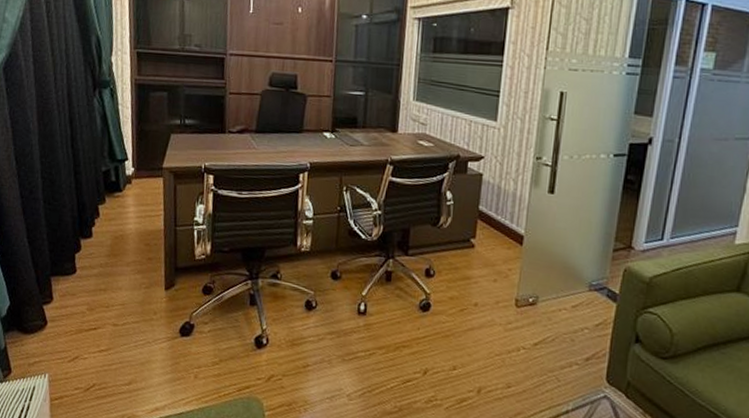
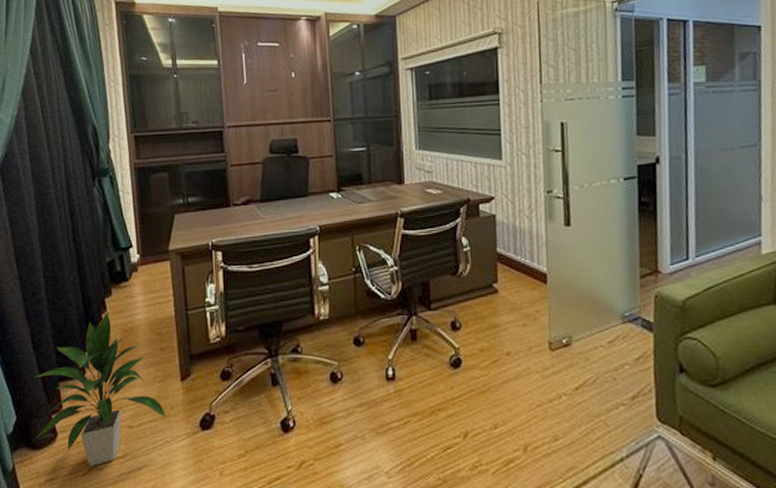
indoor plant: none [27,218,150,355] -> present [34,312,167,466]

